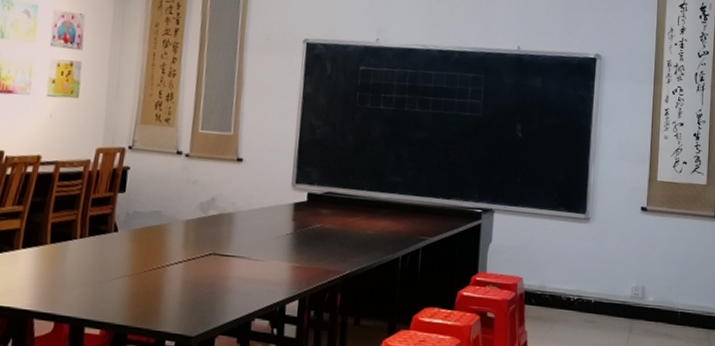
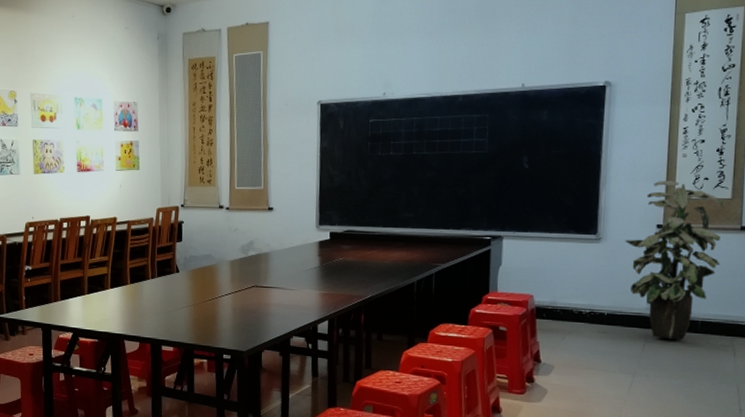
indoor plant: none [612,161,700,332] -> present [625,180,724,340]

